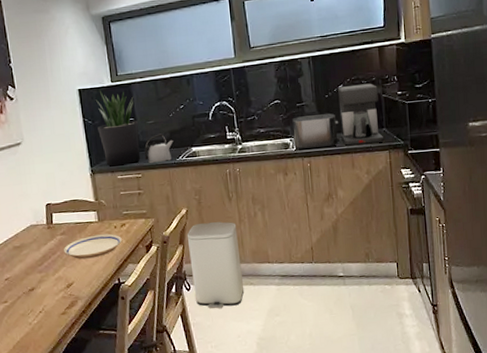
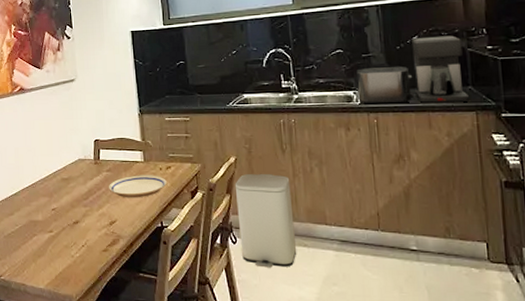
planter: present [96,91,141,167] -> none [148,33,190,108]
kettle: present [144,133,173,164] -> none [193,78,224,108]

